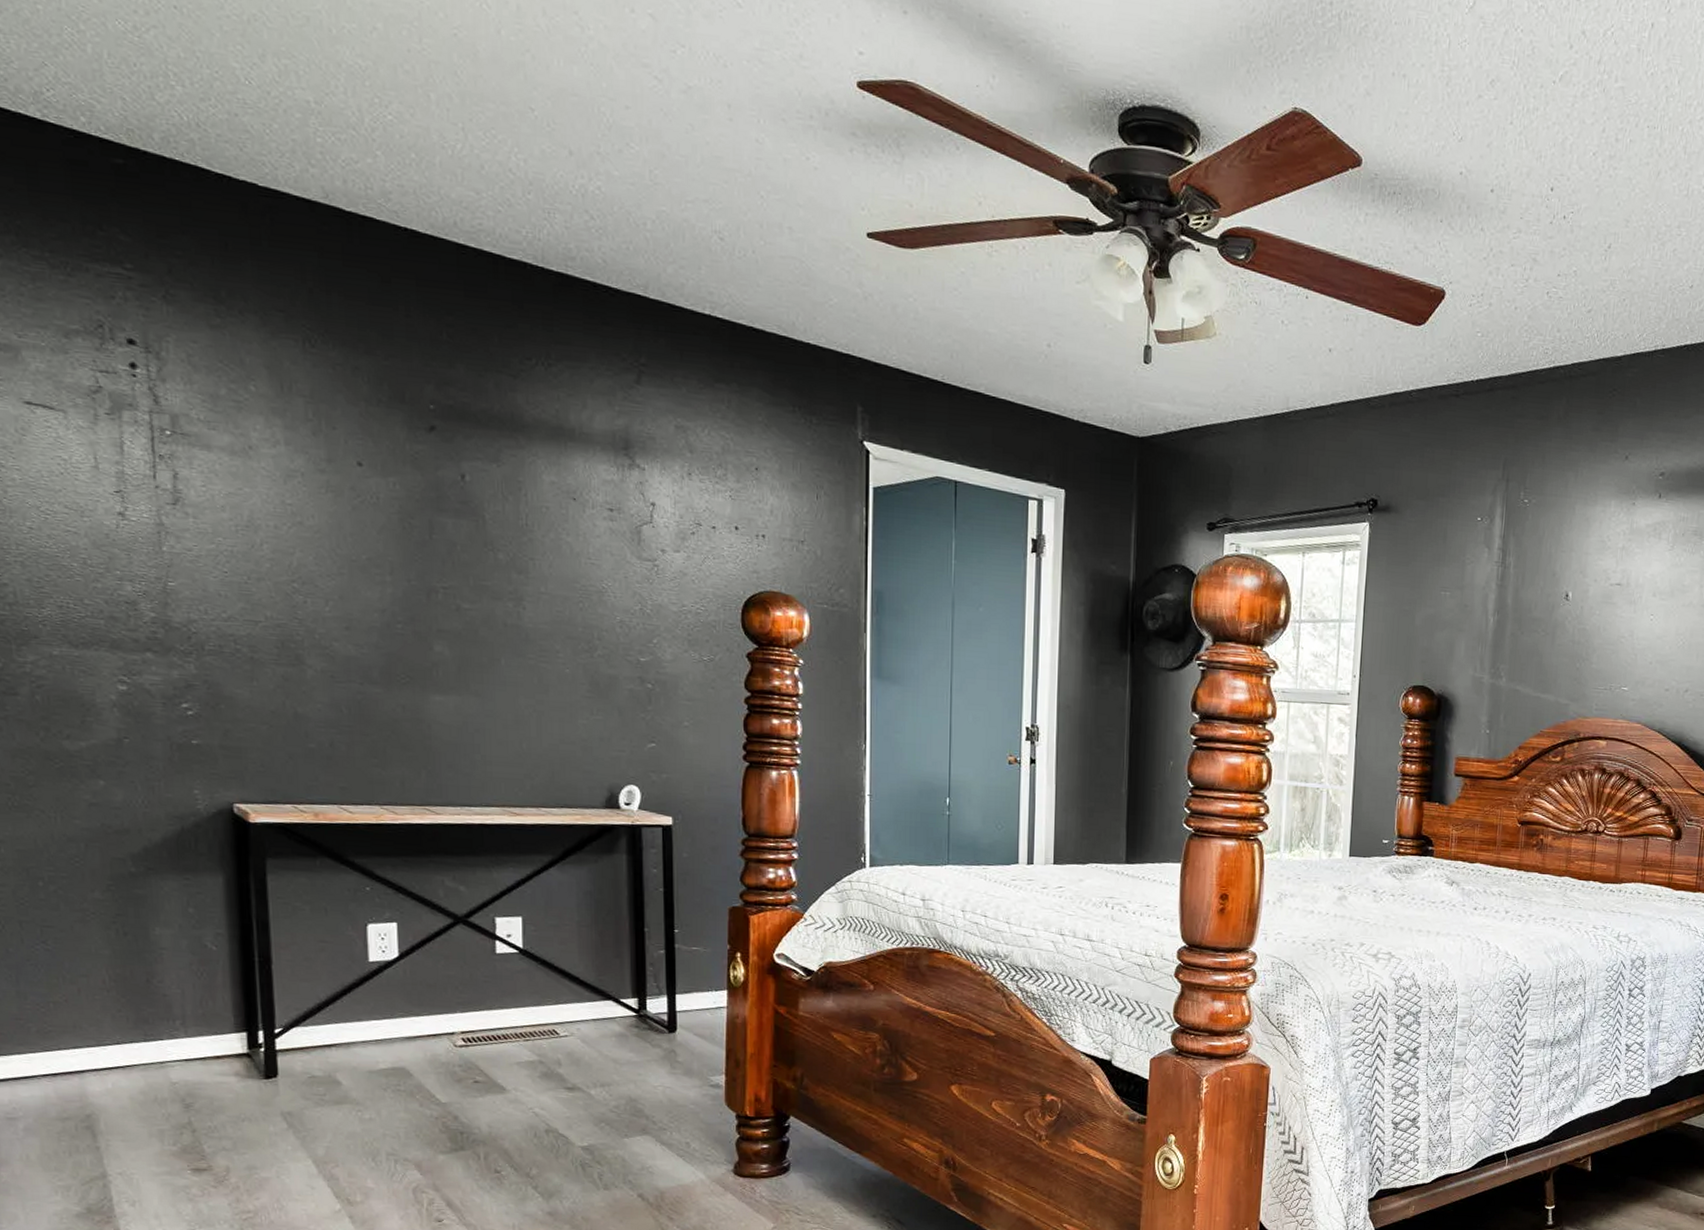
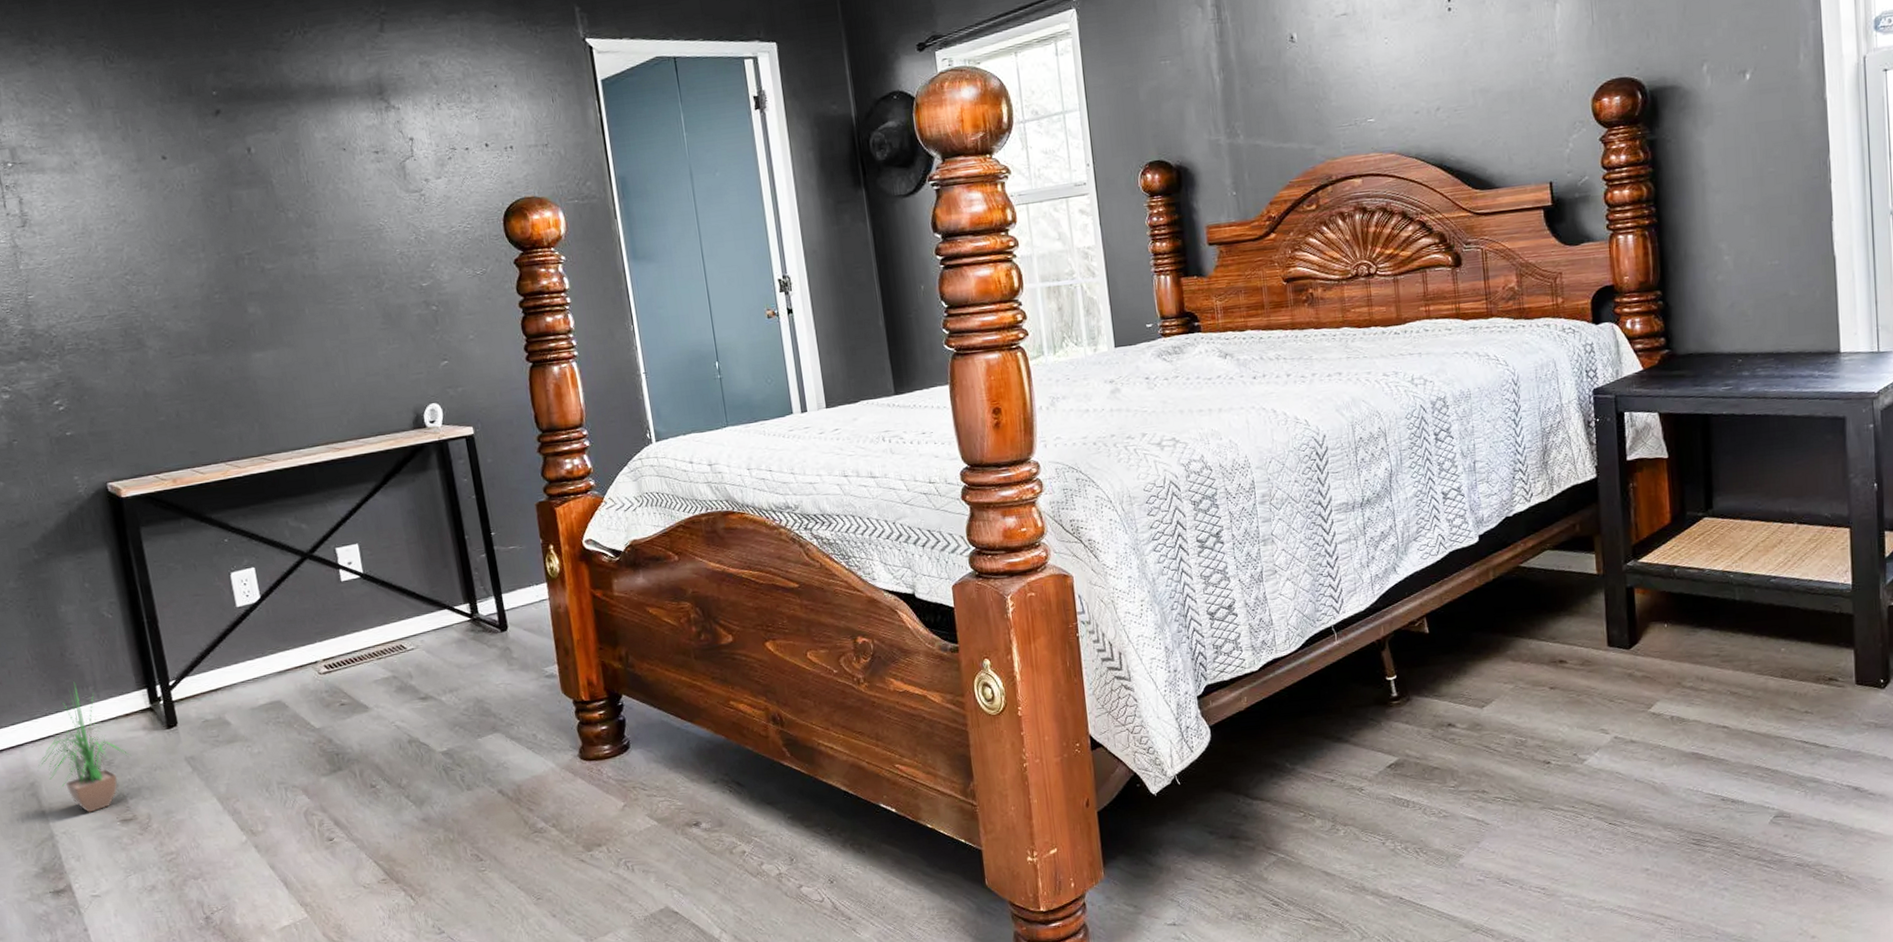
potted plant: none [100,1012,216,1156] -> present [38,681,132,813]

